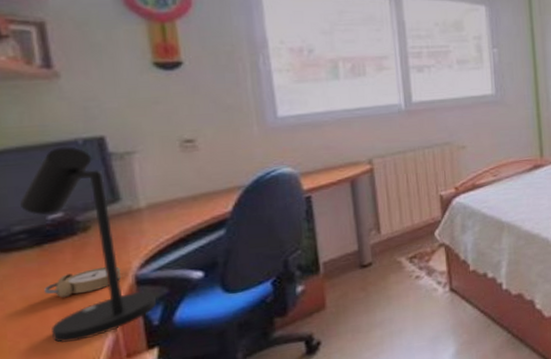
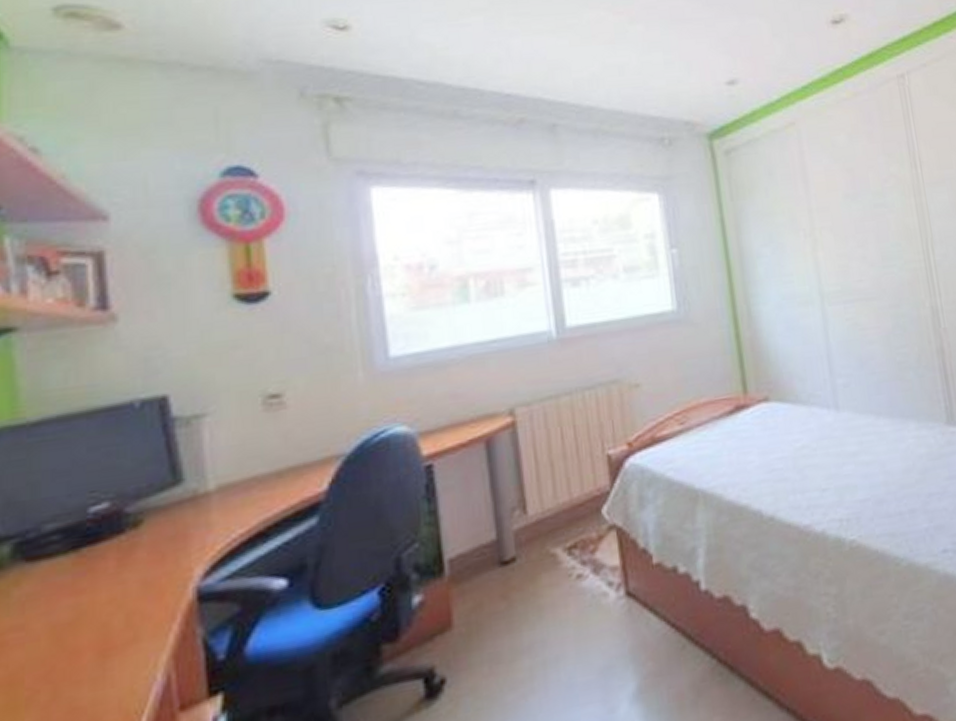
desk lamp: present [19,147,156,343] -> none [54,412,223,690]
alarm clock: present [44,266,122,297] -> none [77,575,179,623]

